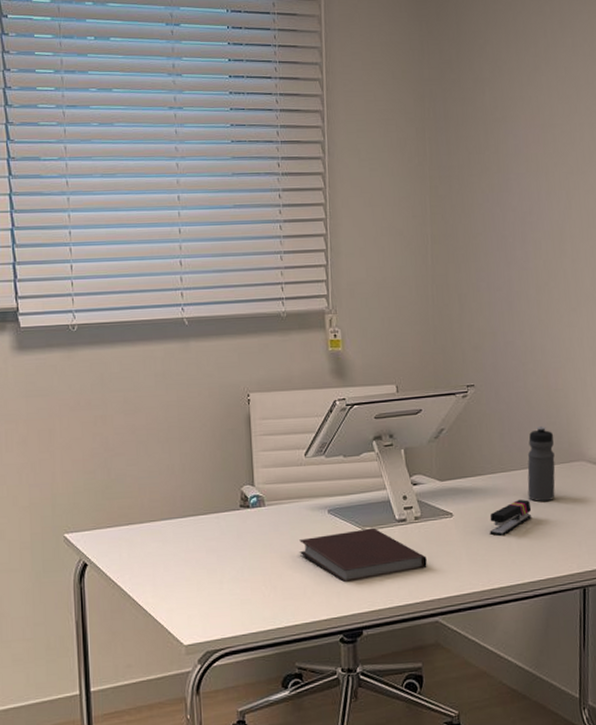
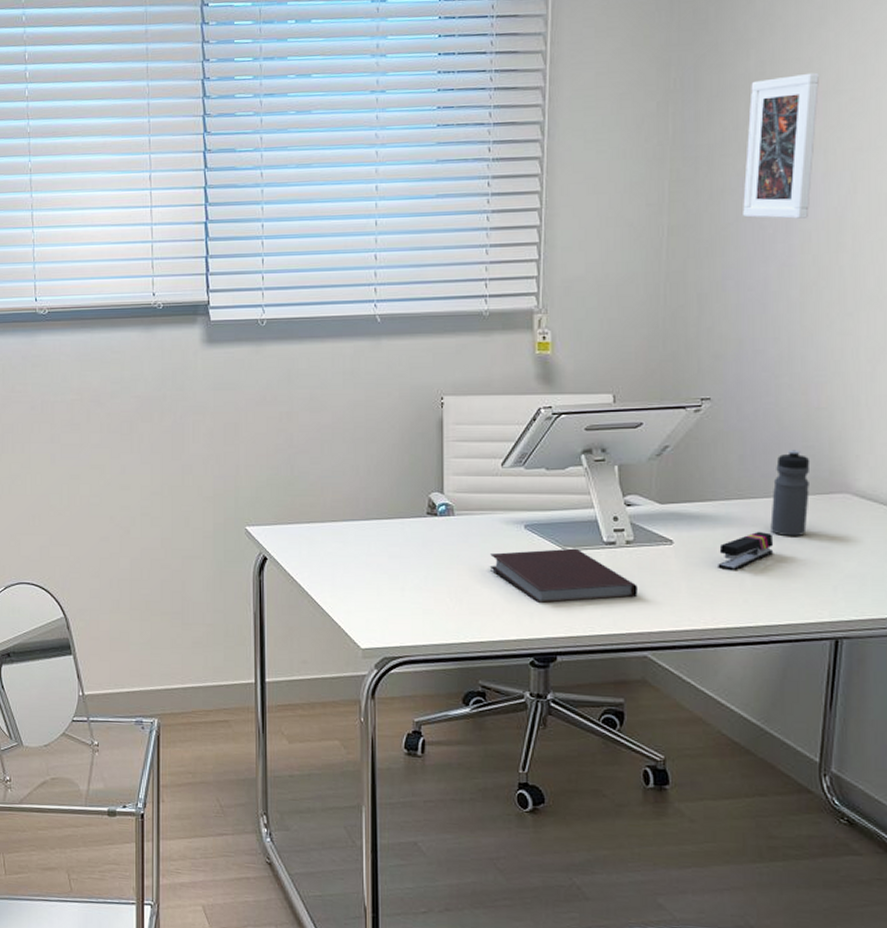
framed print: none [487,108,538,230] -> present [743,72,819,219]

